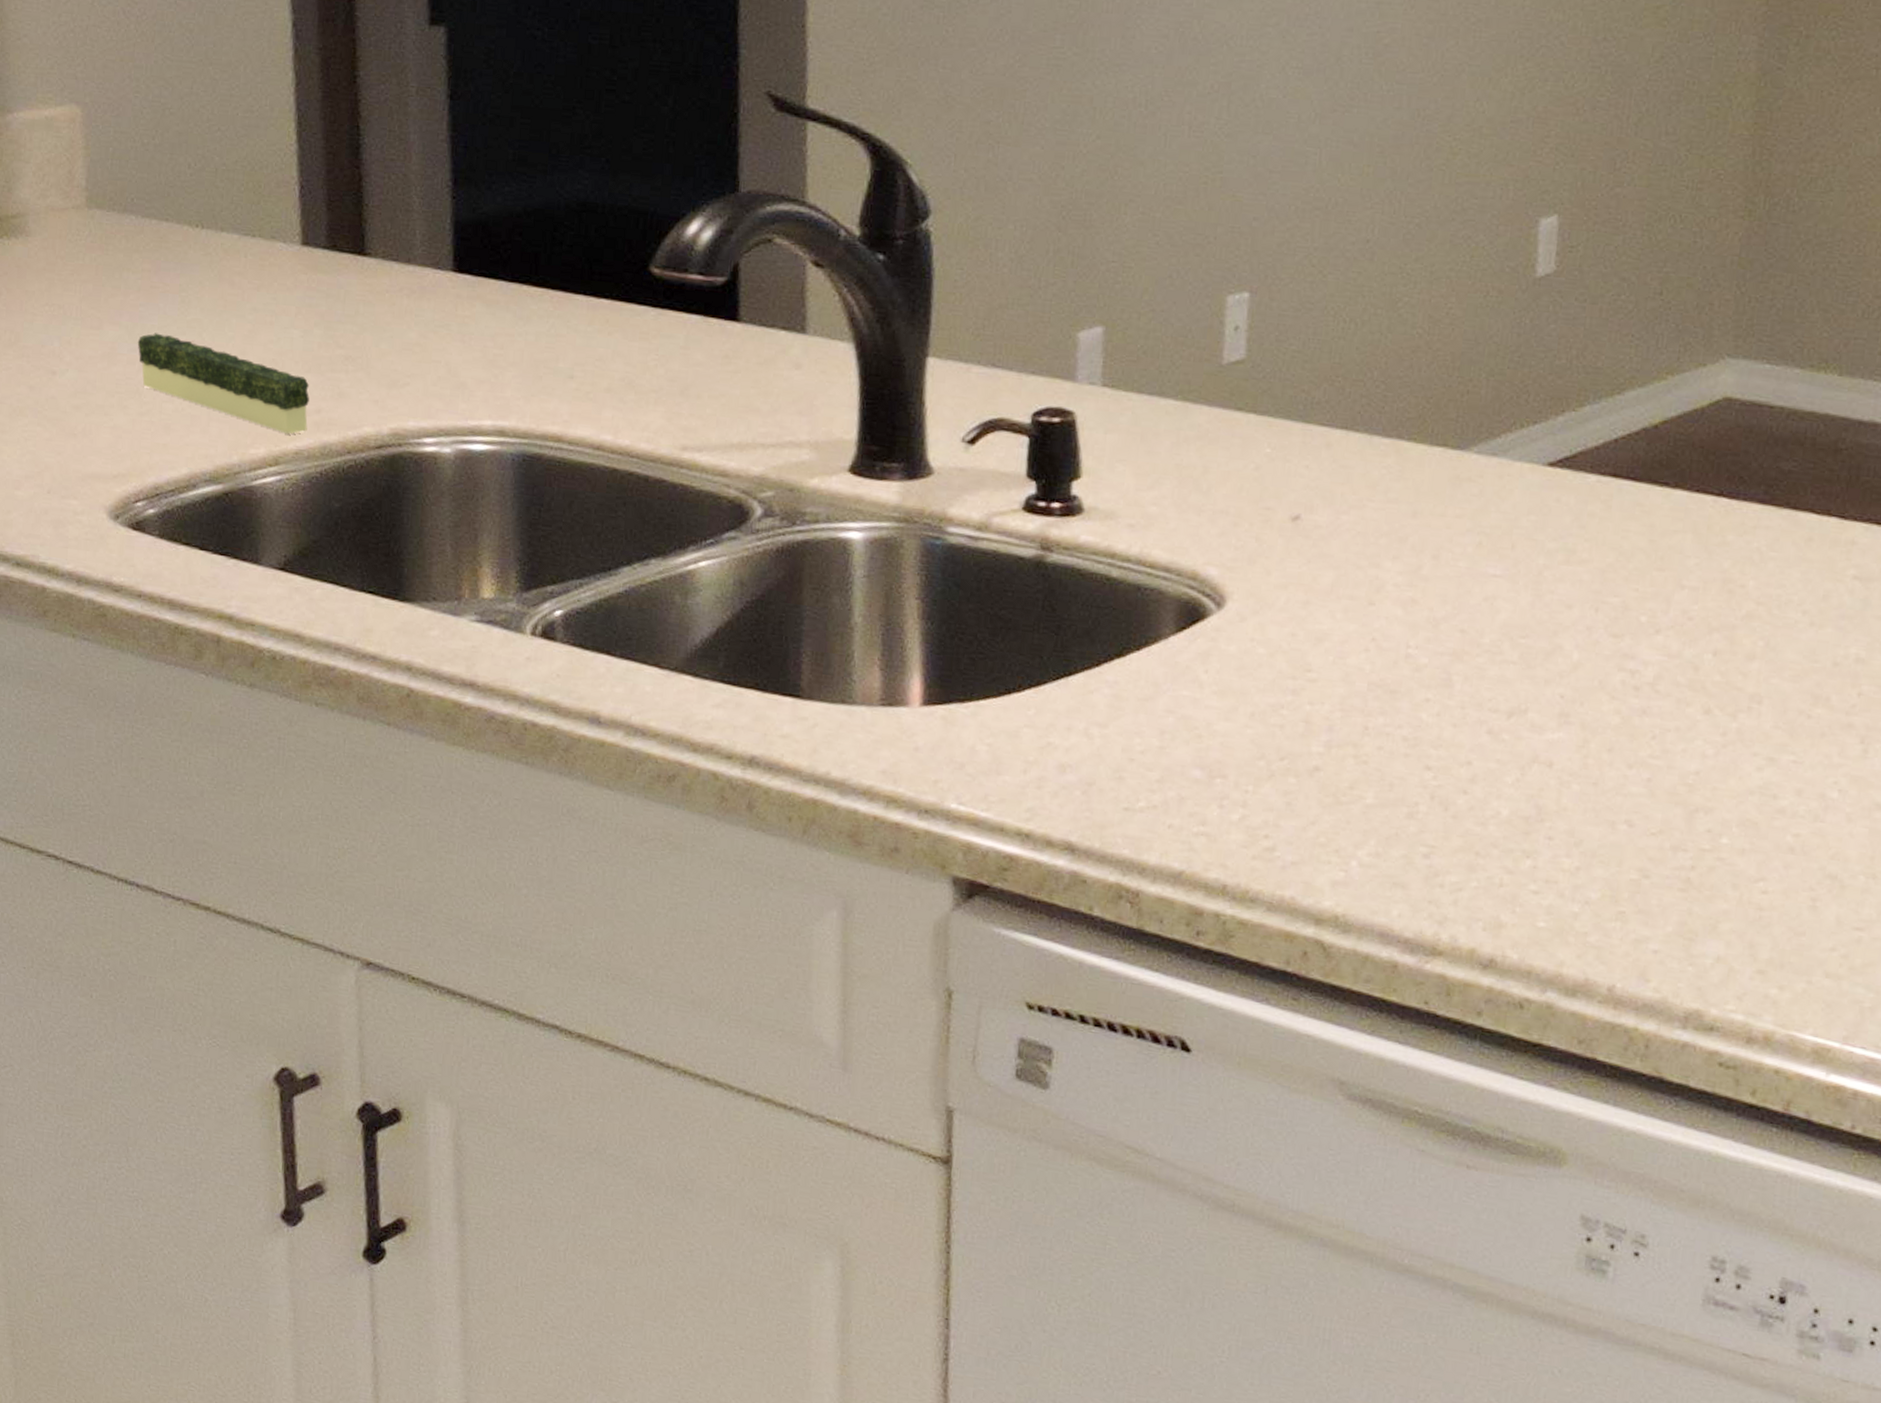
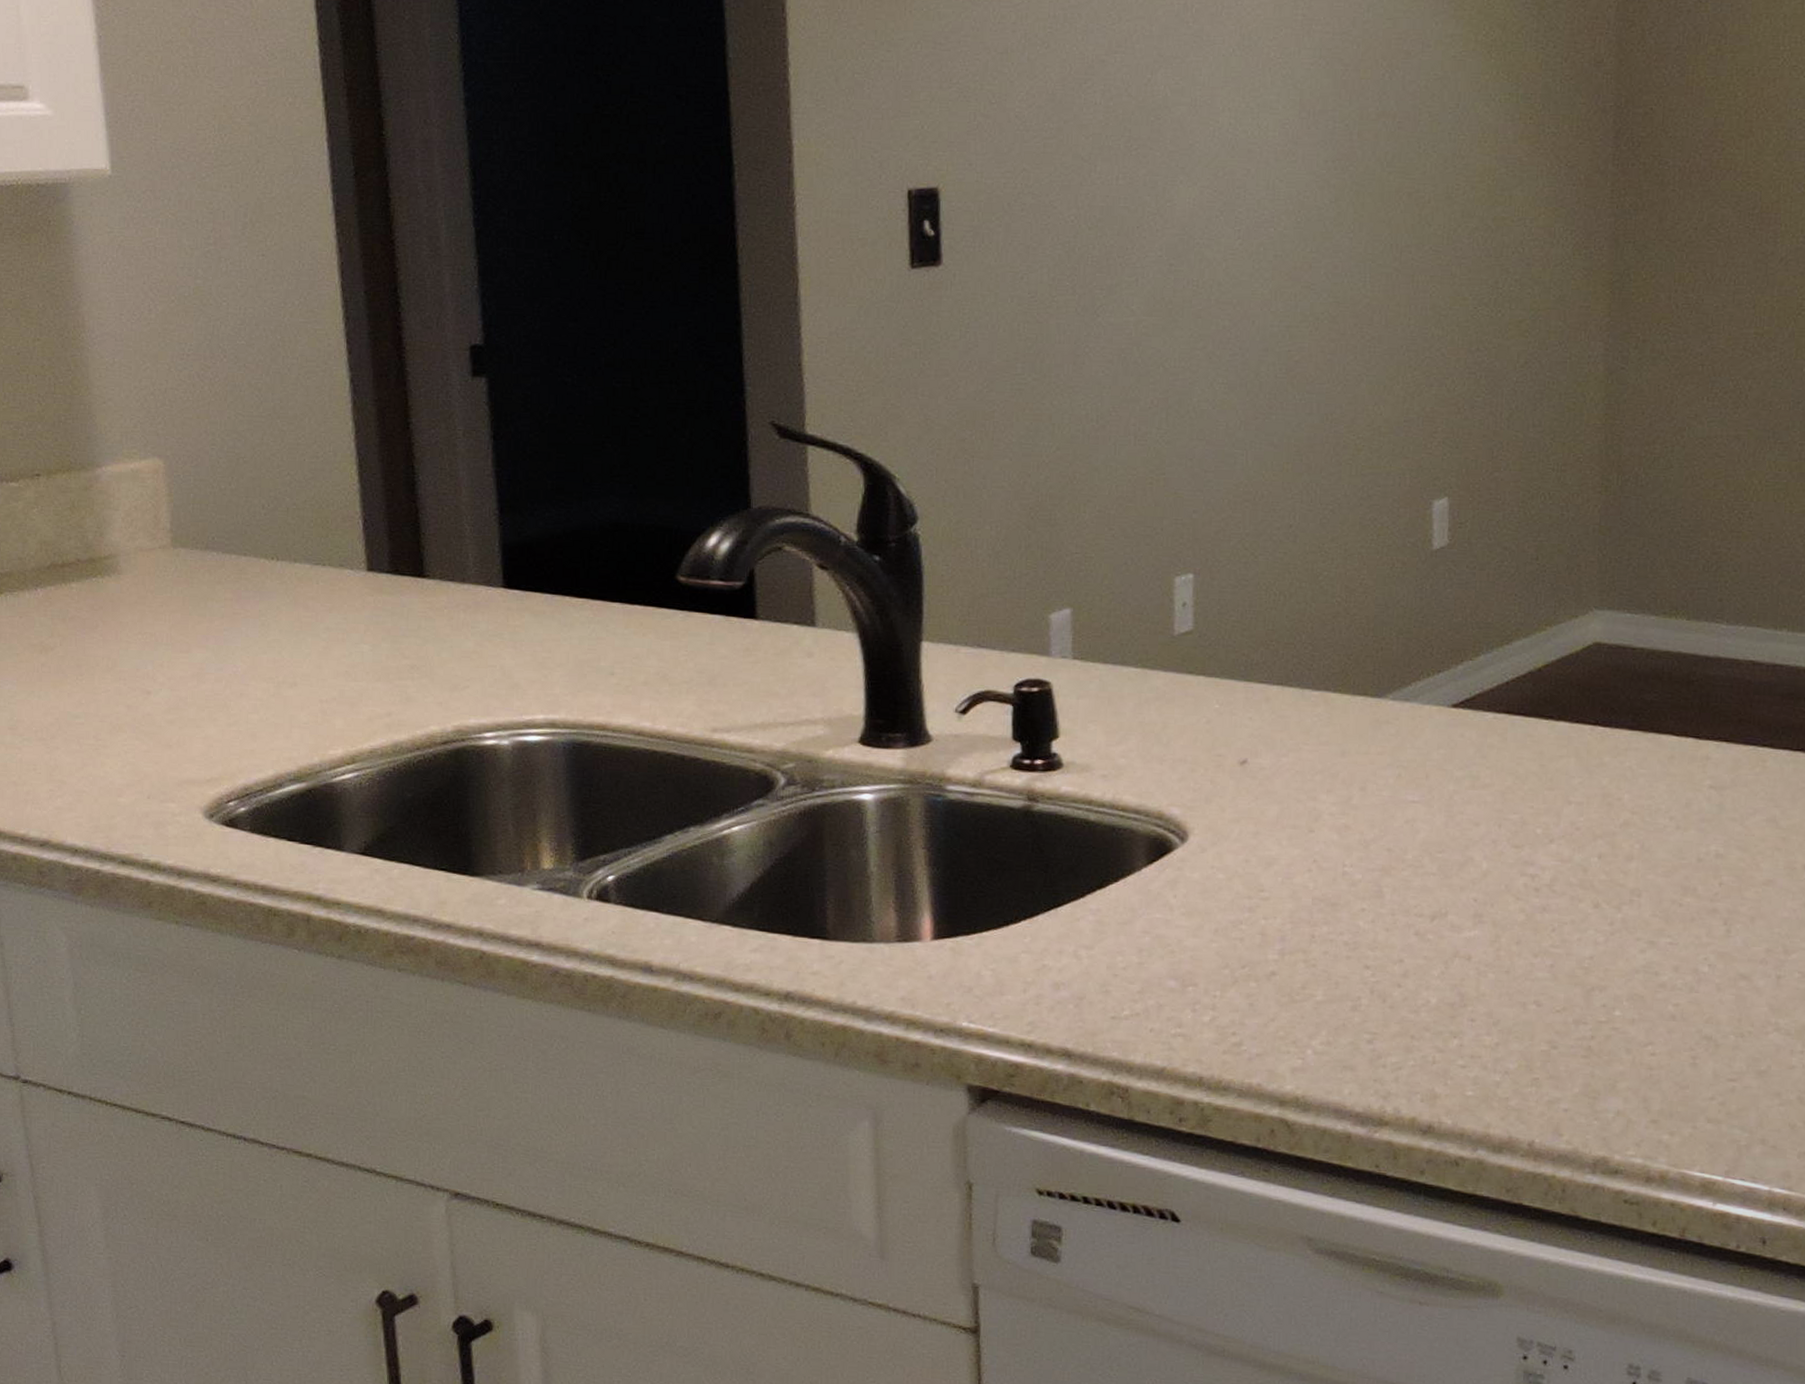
sponge: present [137,333,309,435] -> none [223,653,380,736]

